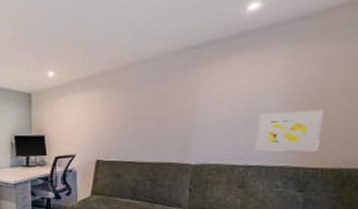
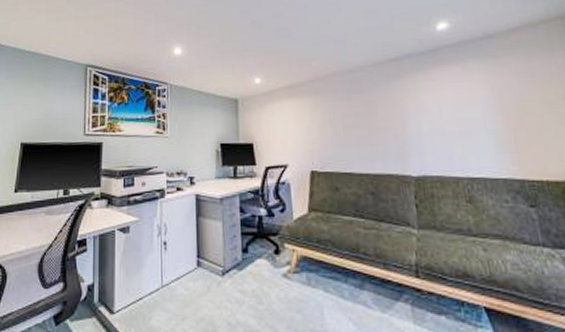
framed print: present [255,109,324,152] -> none [470,120,537,163]

